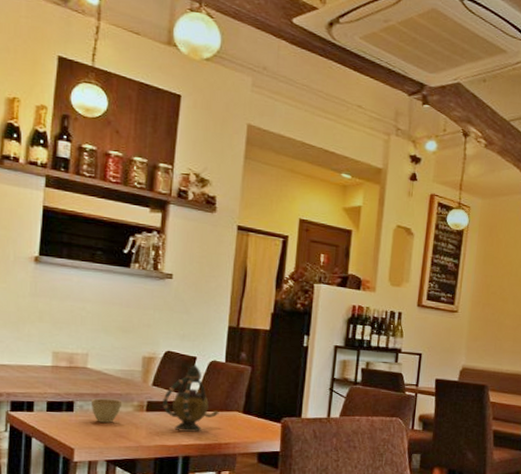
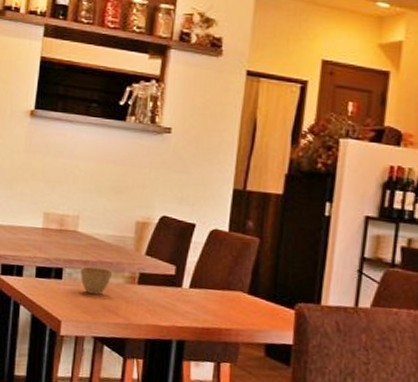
teapot: present [162,365,219,432] -> none [155,233,220,313]

